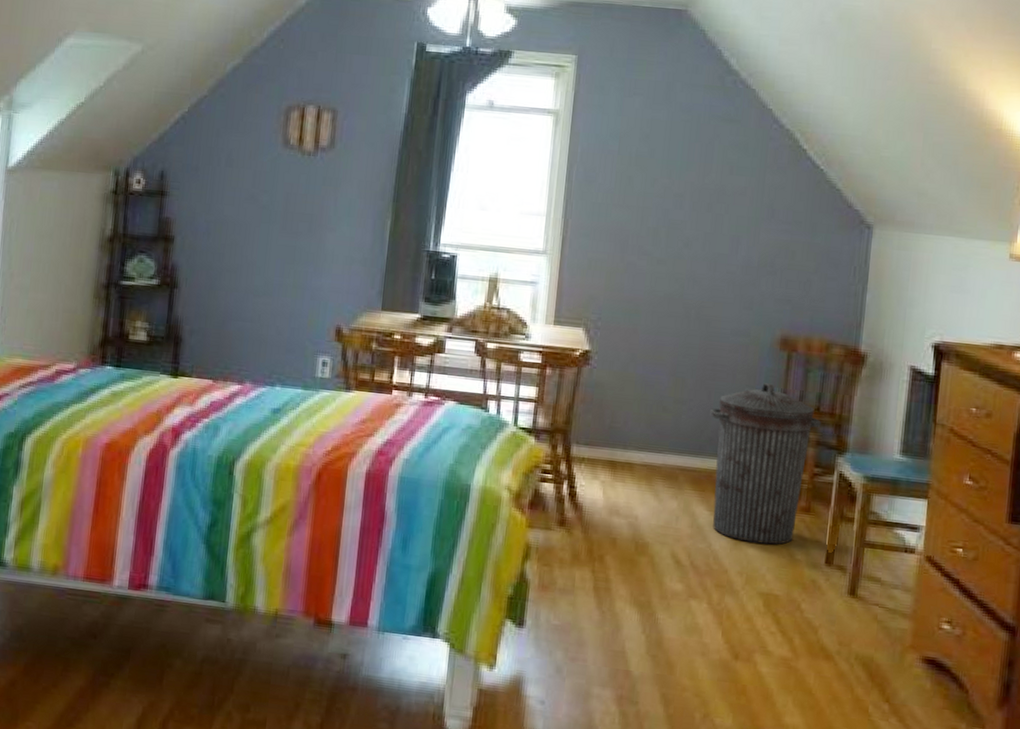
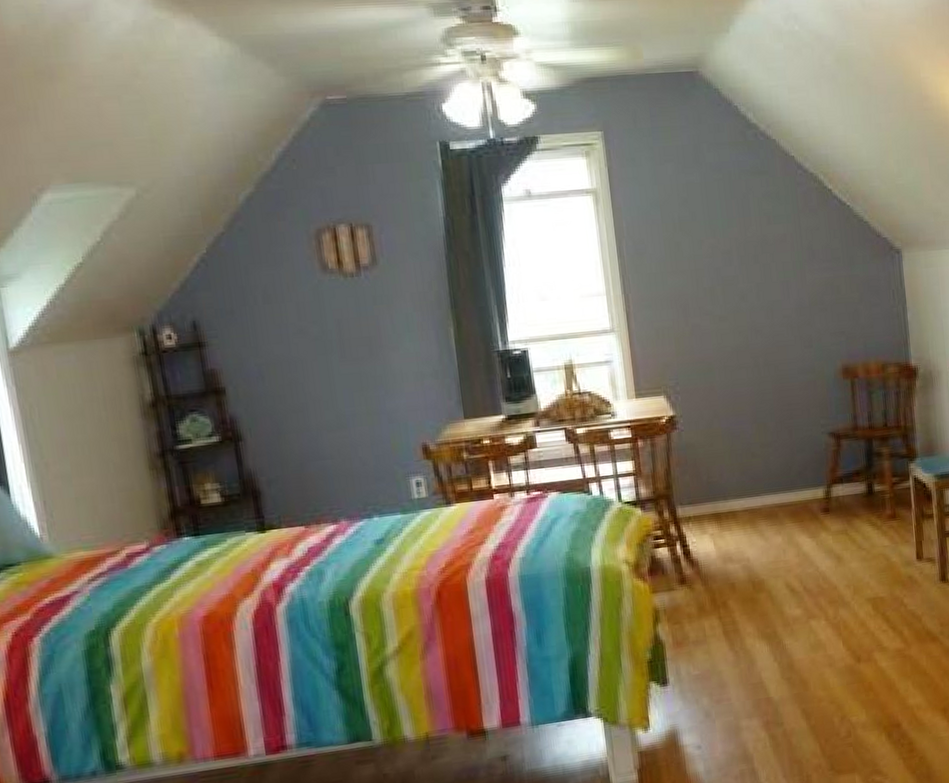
trash can: present [710,383,821,545] -> none [794,411,891,557]

